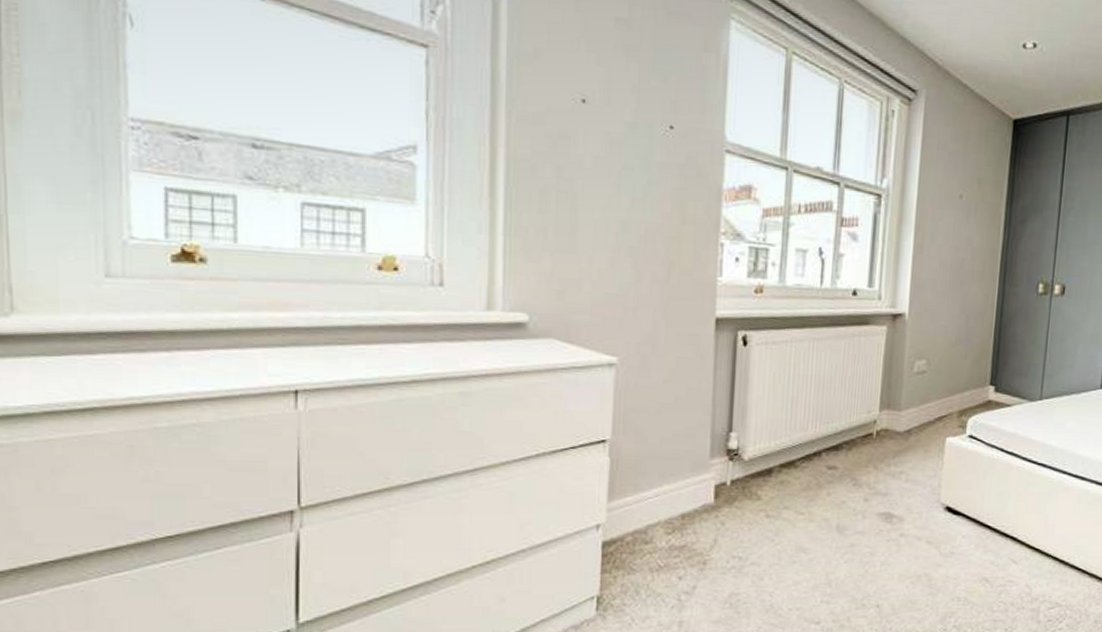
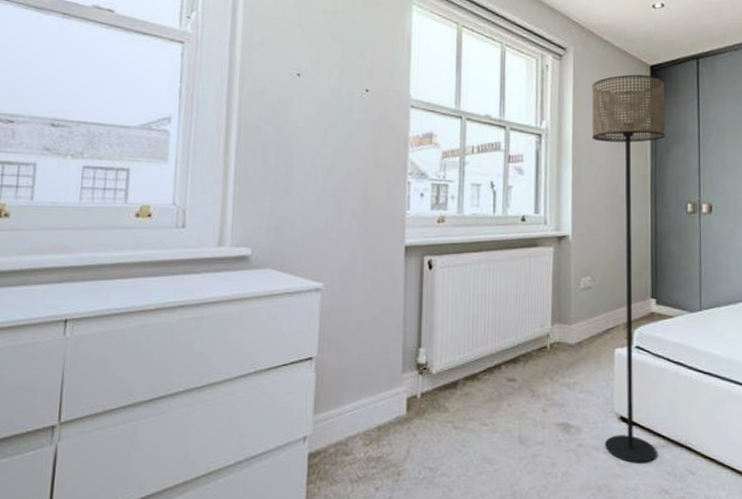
floor lamp: none [928,128,1028,553] -> present [591,74,666,463]

